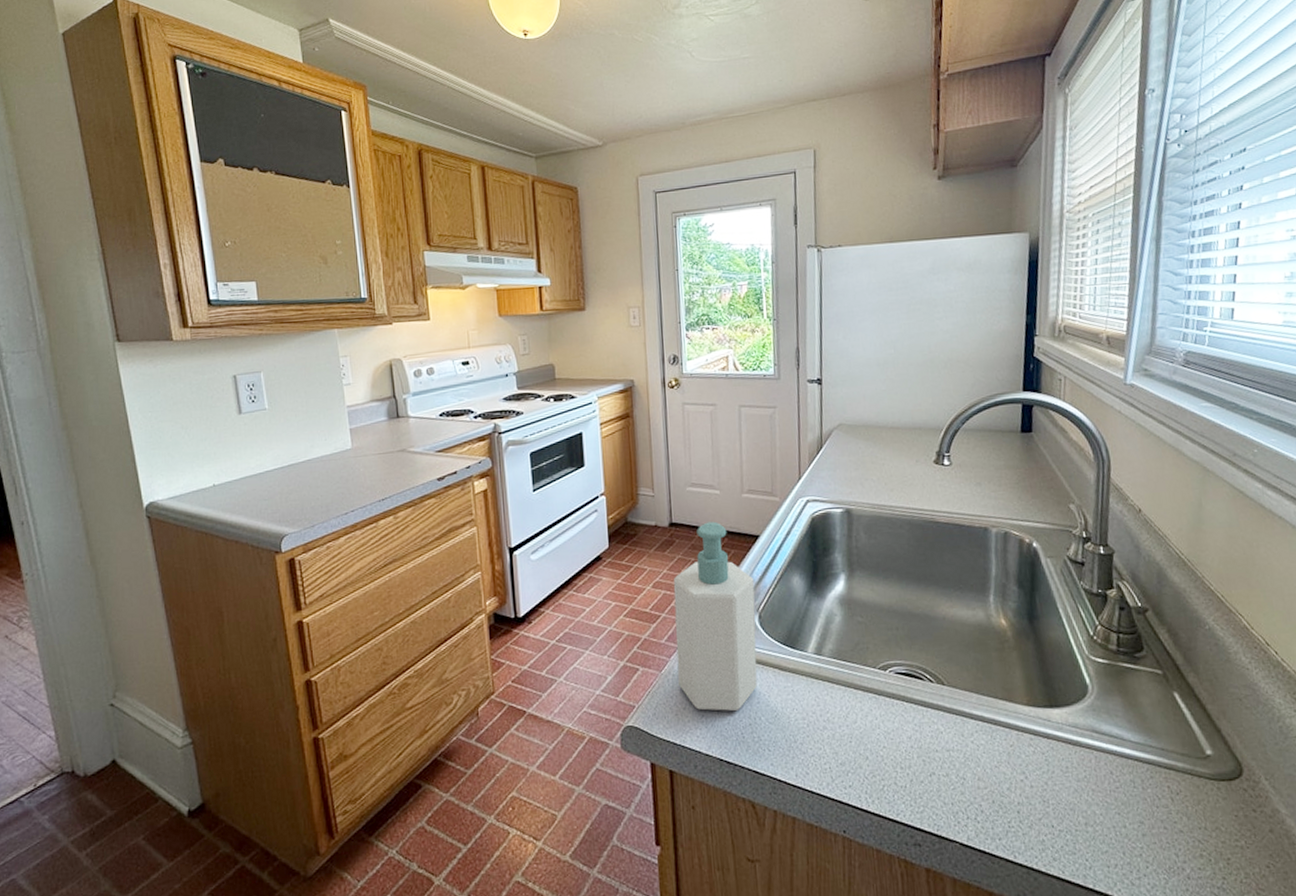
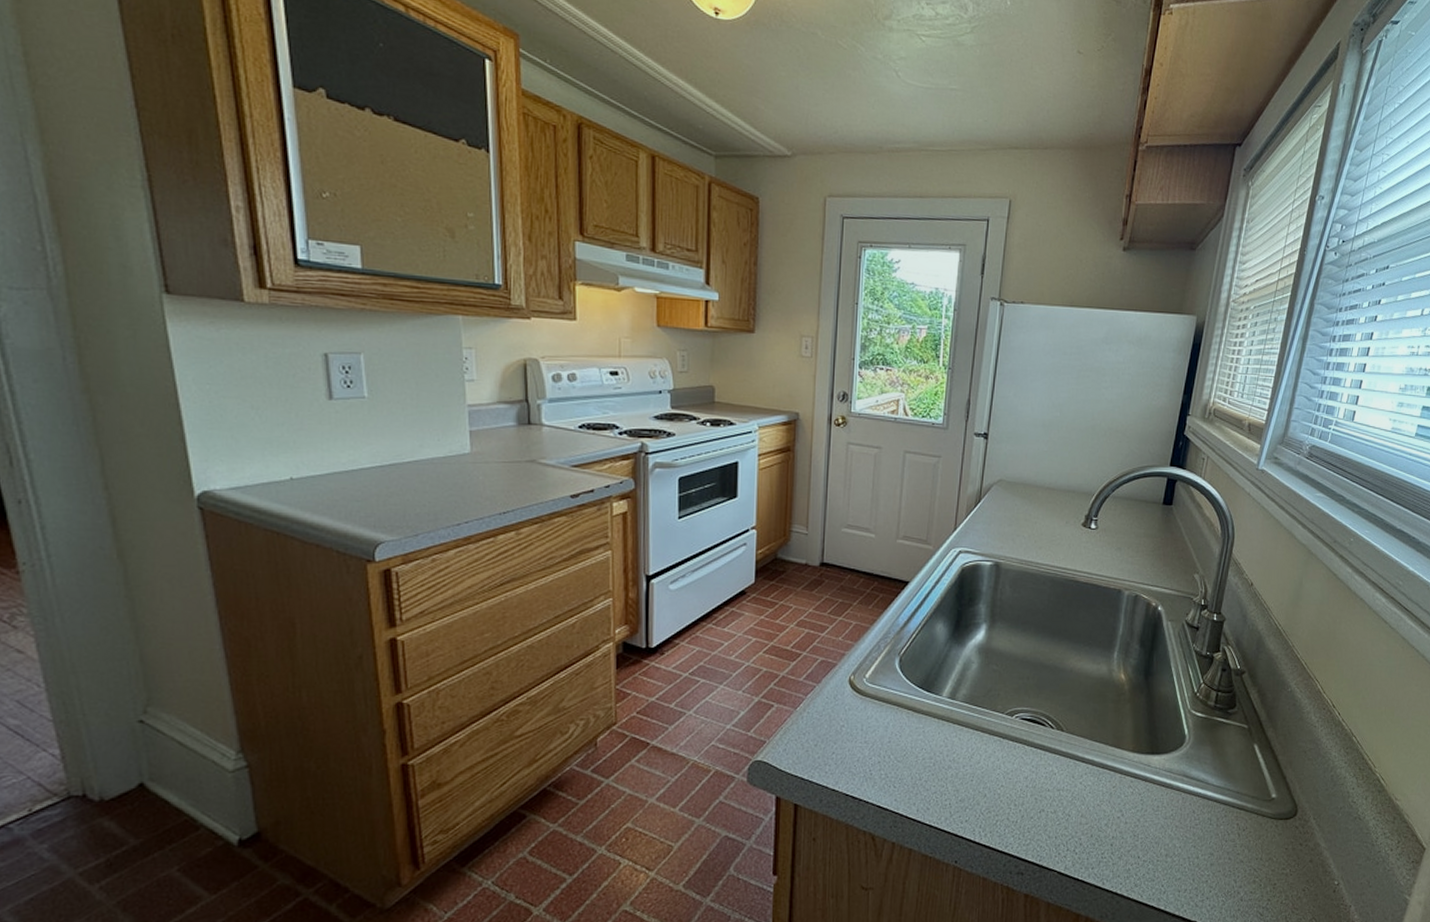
soap bottle: present [673,521,757,711] -> none [813,564,899,749]

